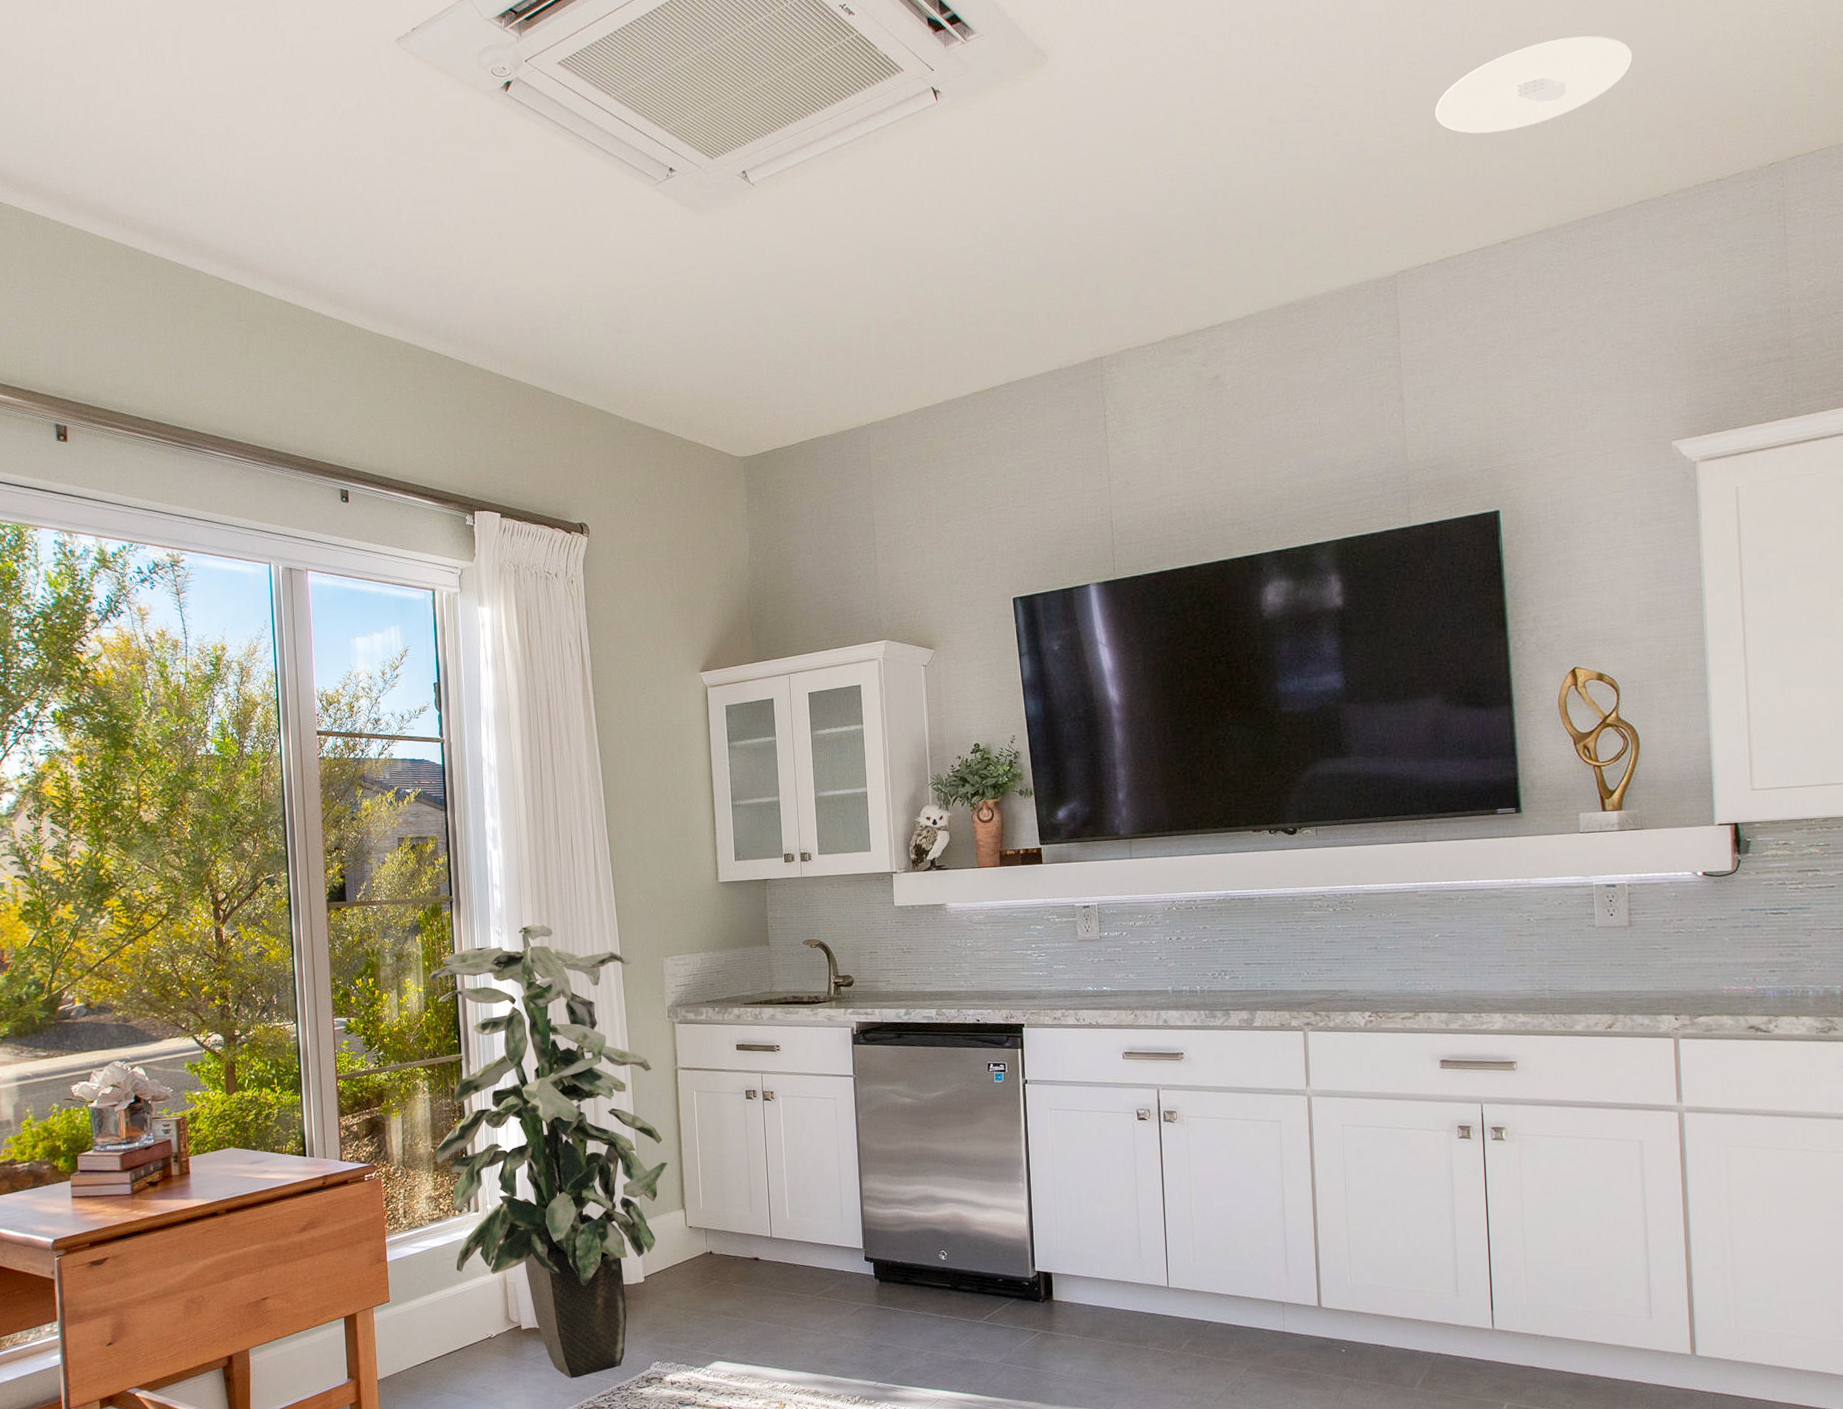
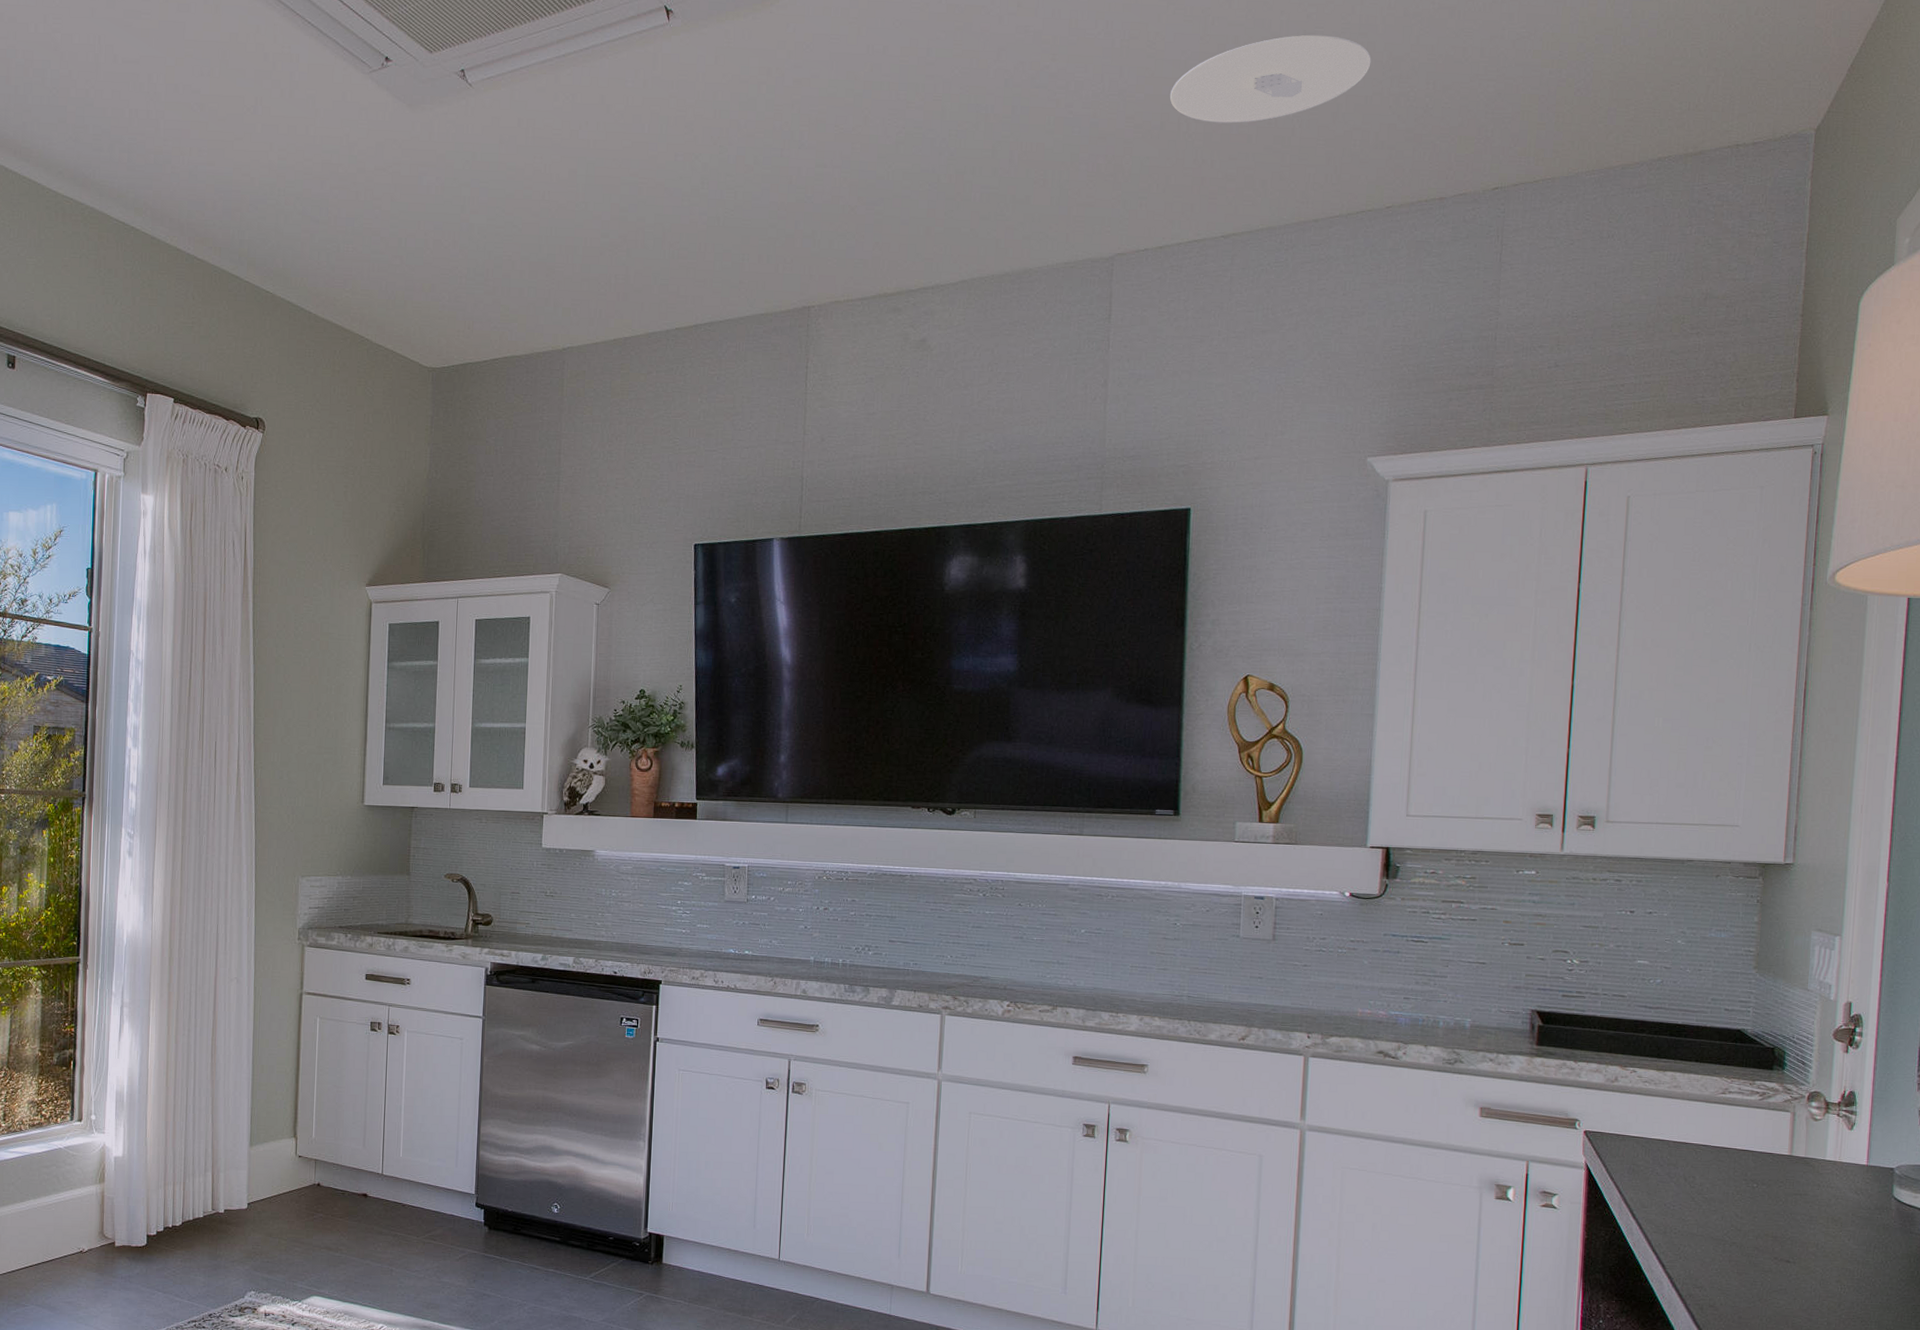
indoor plant: present [428,924,668,1379] -> none [41,830,283,1301]

